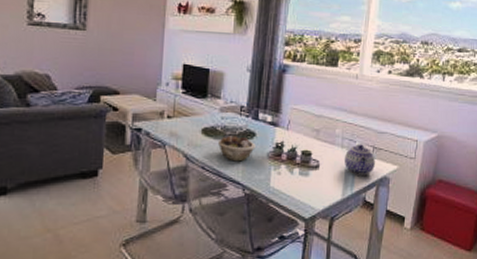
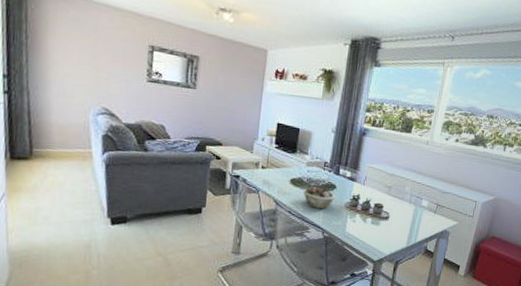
teapot: present [344,144,375,176] -> none [410,201,438,228]

